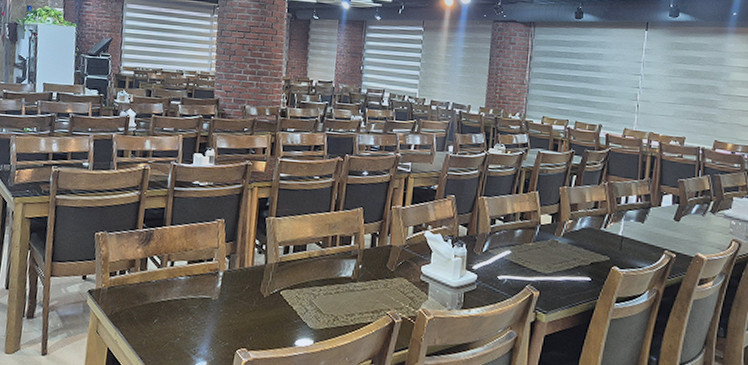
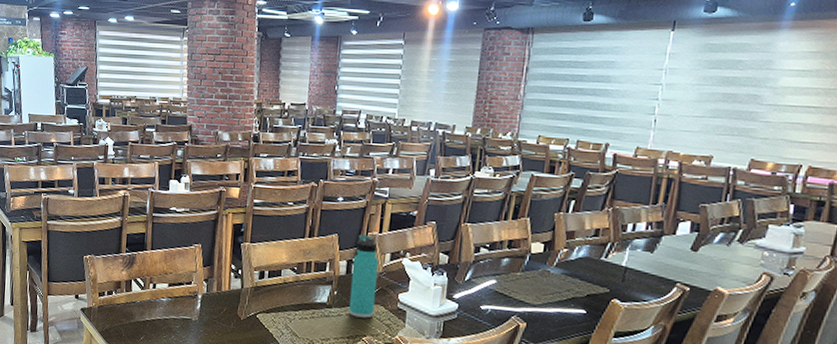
thermos bottle: none [373,208,403,292] -> present [348,234,379,318]

